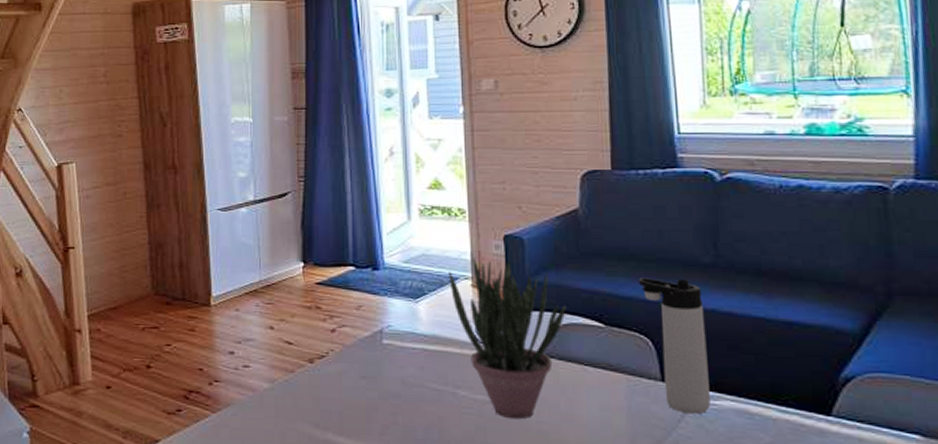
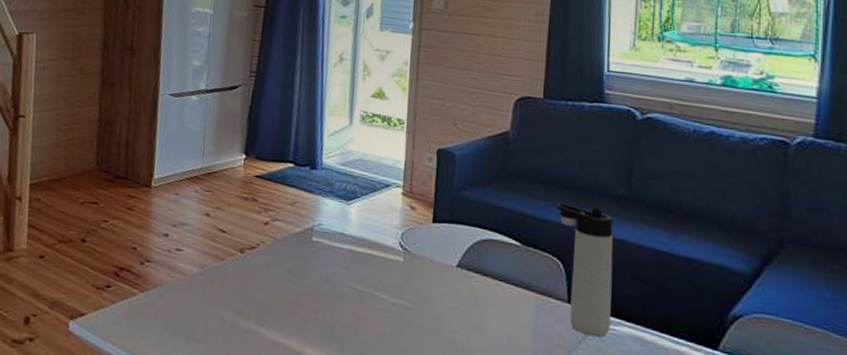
potted plant: present [449,258,566,420] -> none [381,167,488,327]

